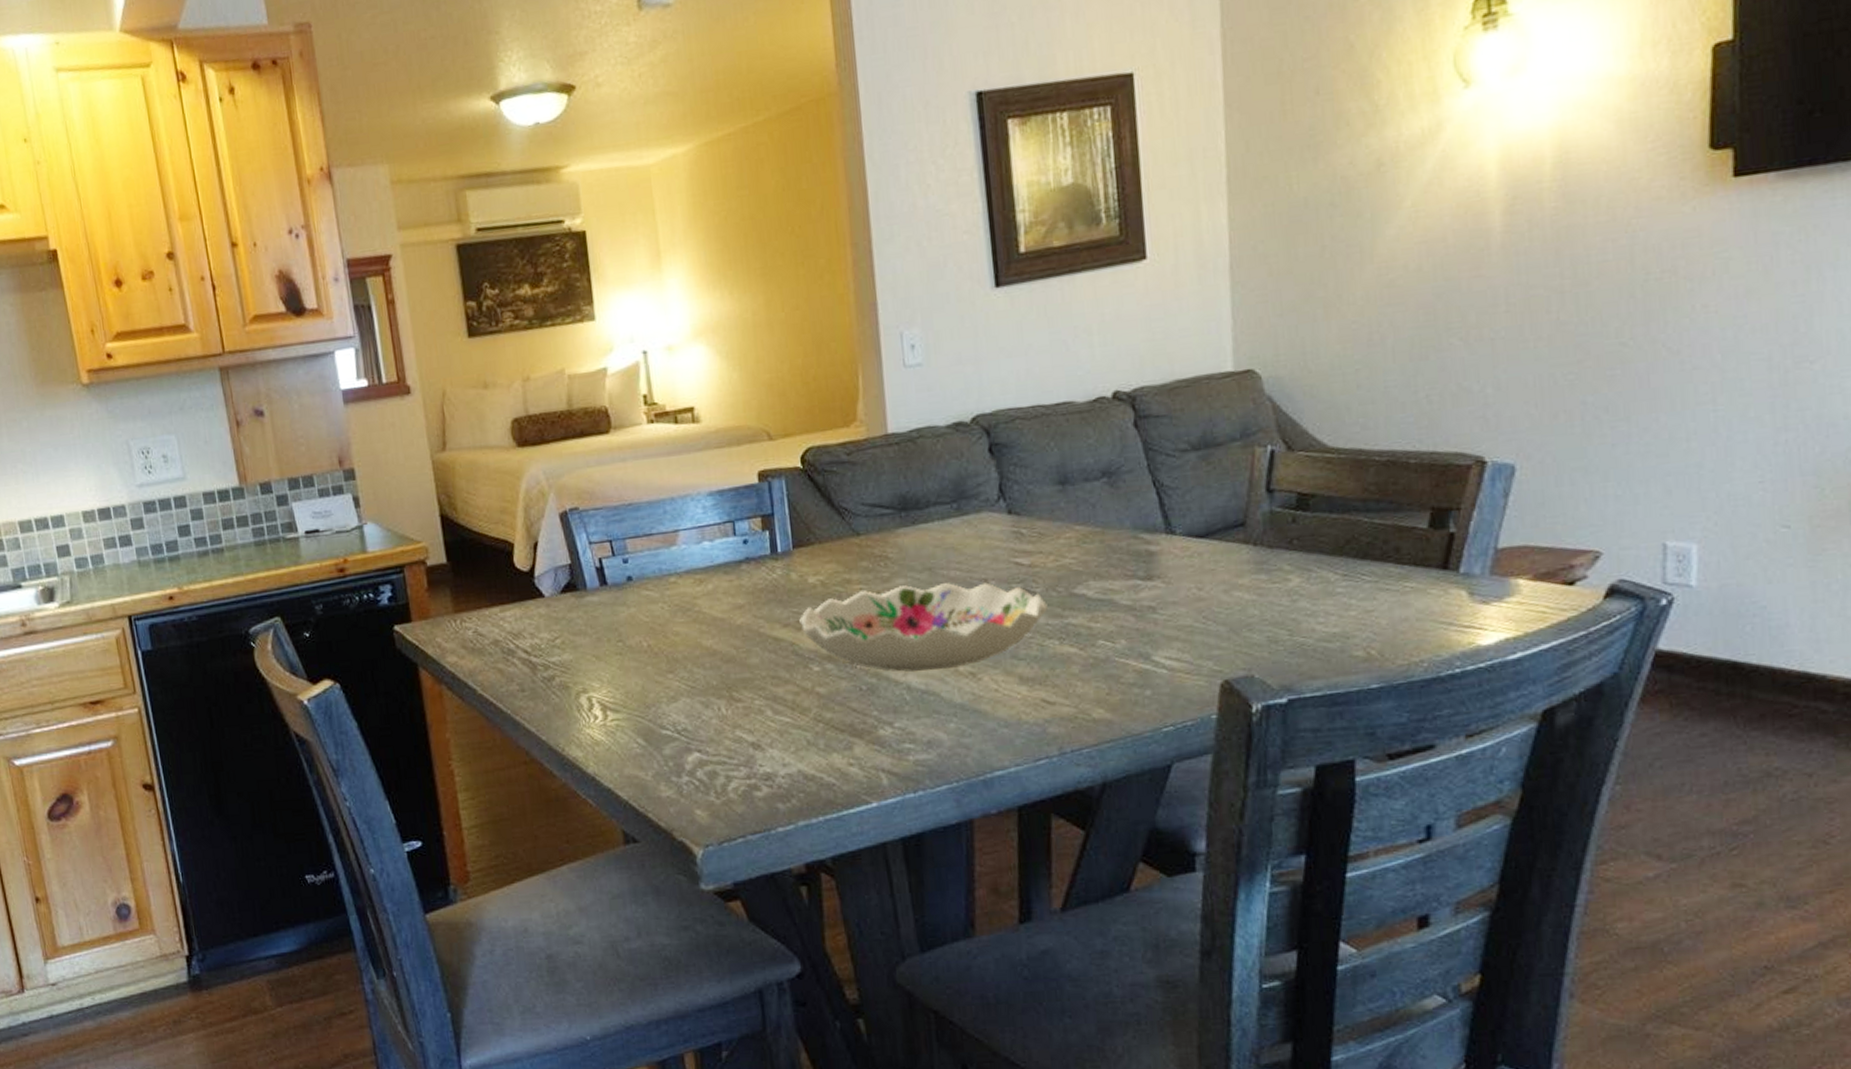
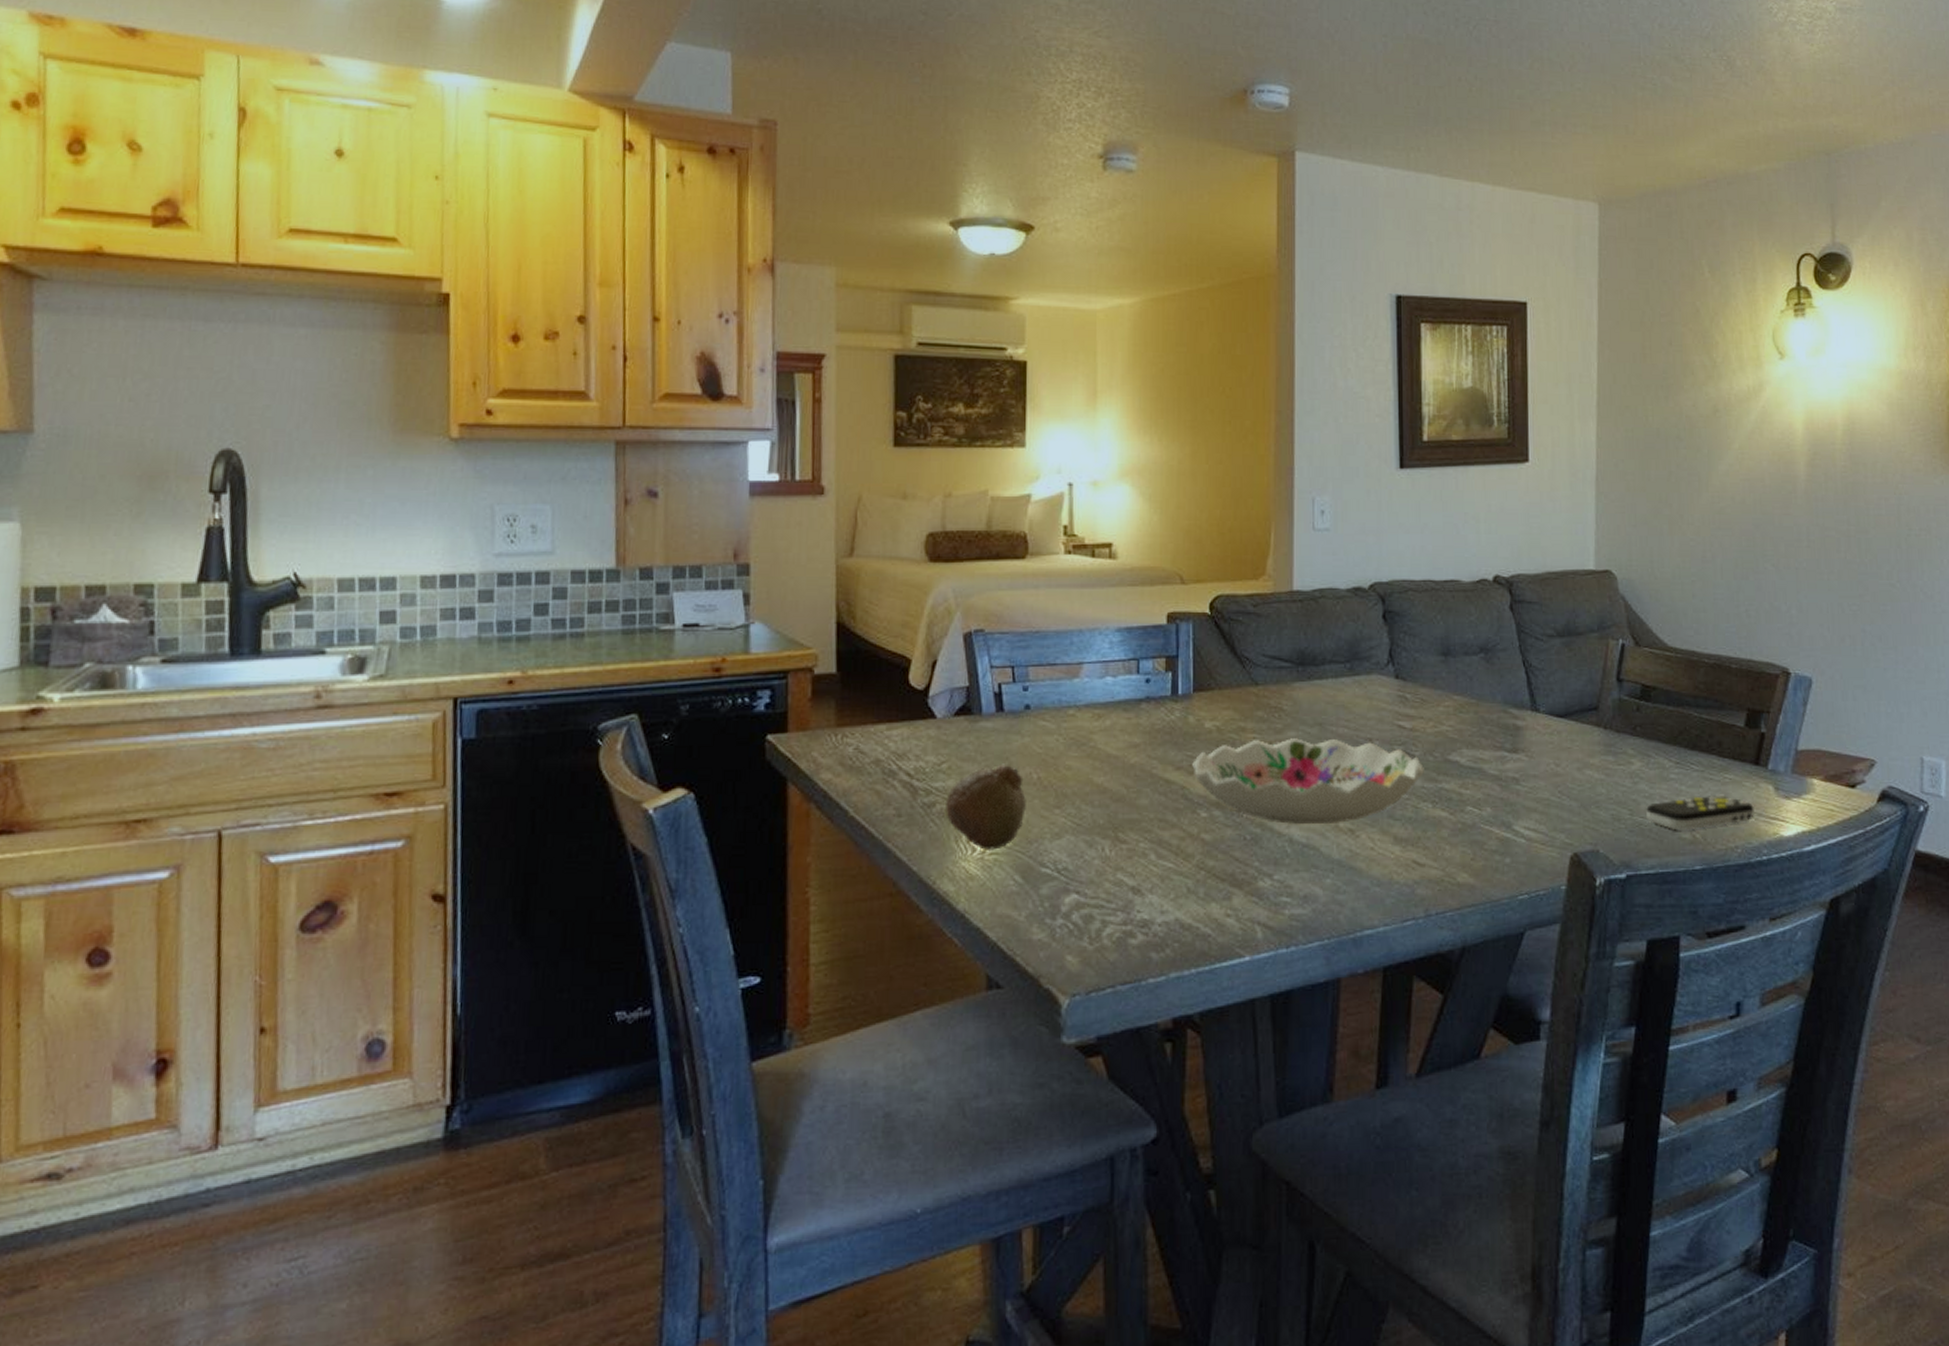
fruit: none [563,634,640,718] -> present [944,763,1026,852]
remote control: none [1308,605,1443,648] -> present [1646,794,1754,831]

